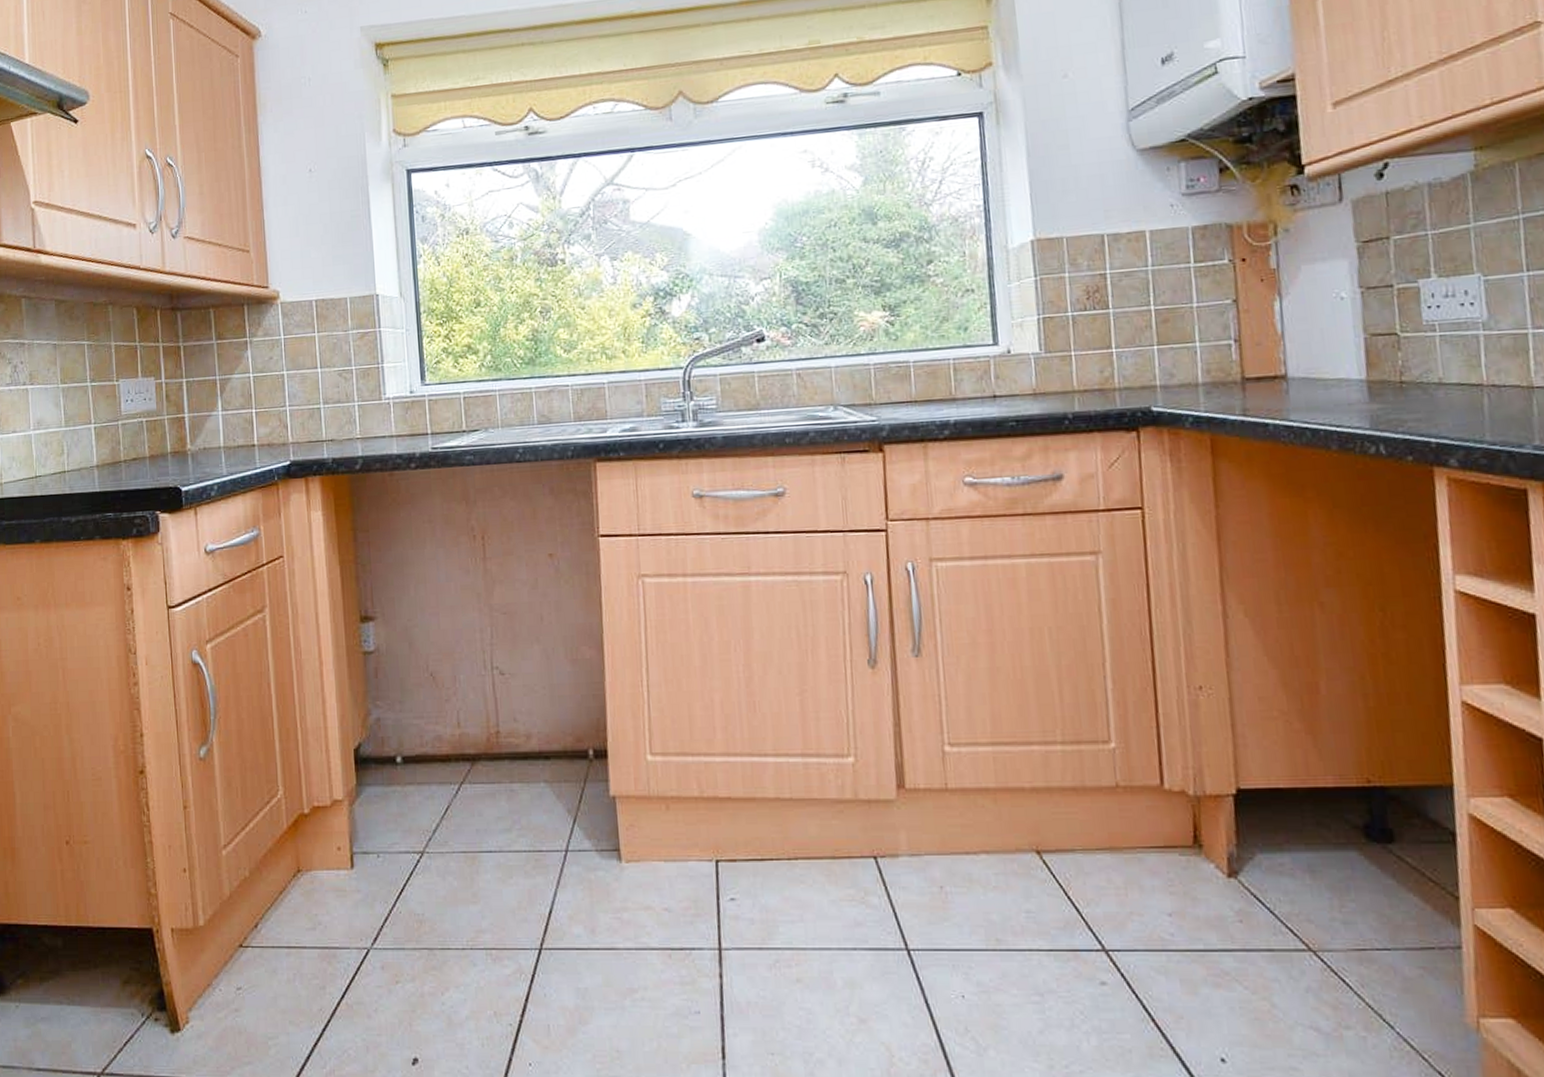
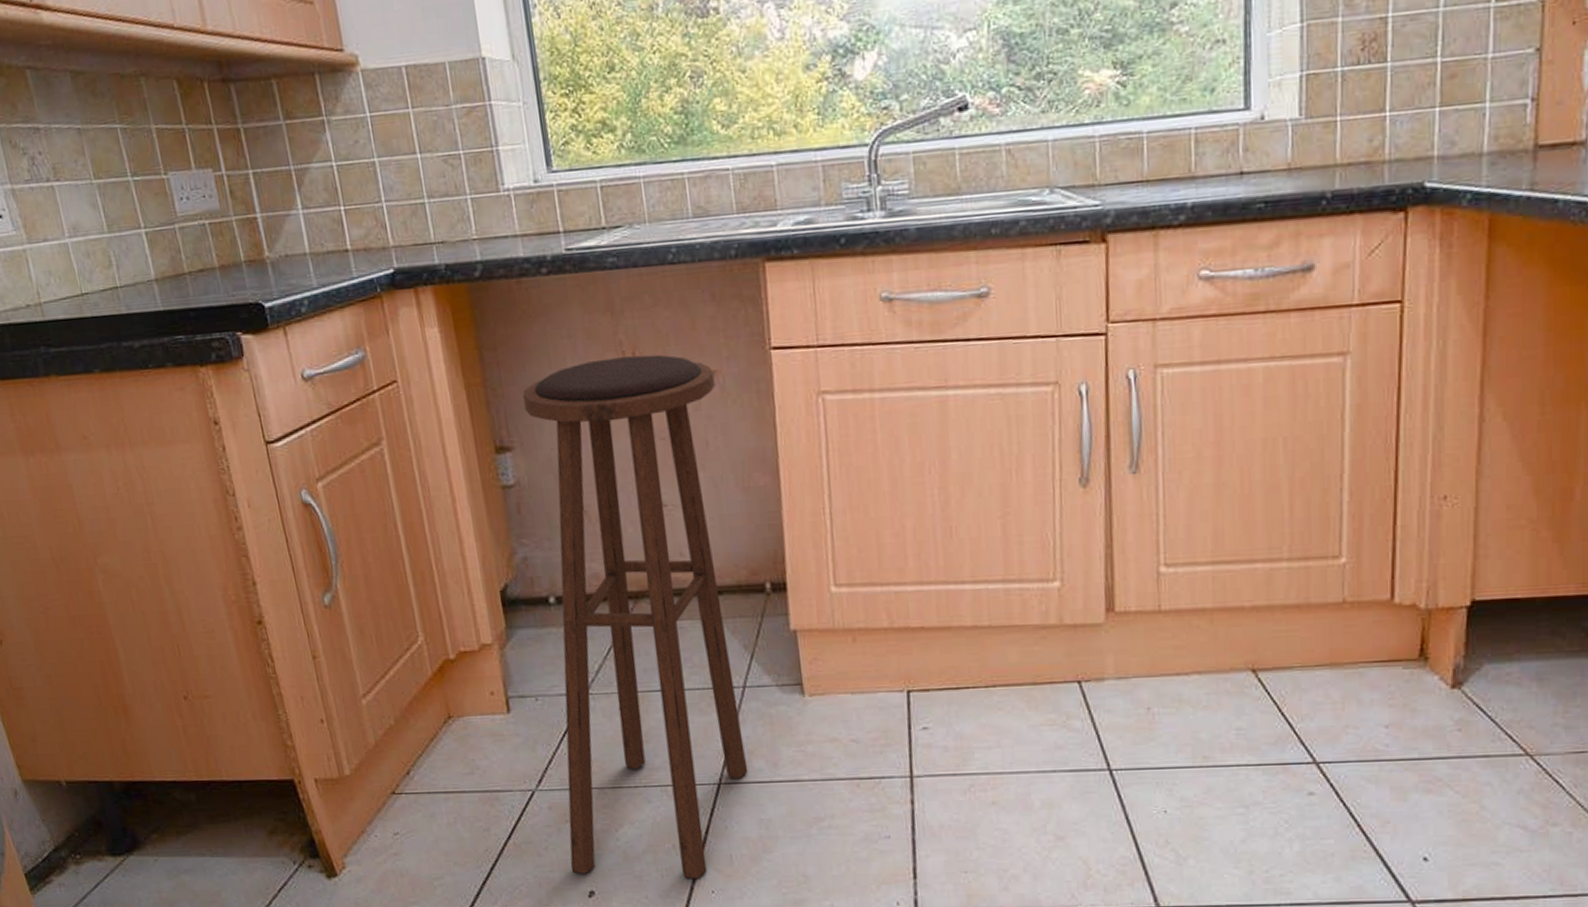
stool: none [388,539,568,1050] -> present [523,354,748,880]

